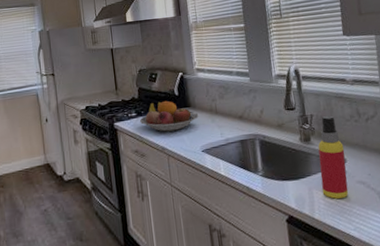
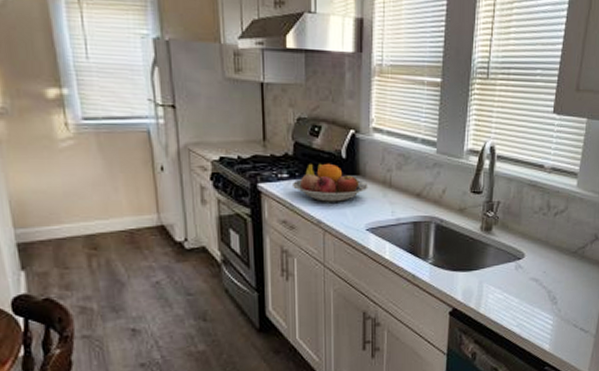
spray bottle: present [318,115,349,199] -> none [493,205,525,295]

